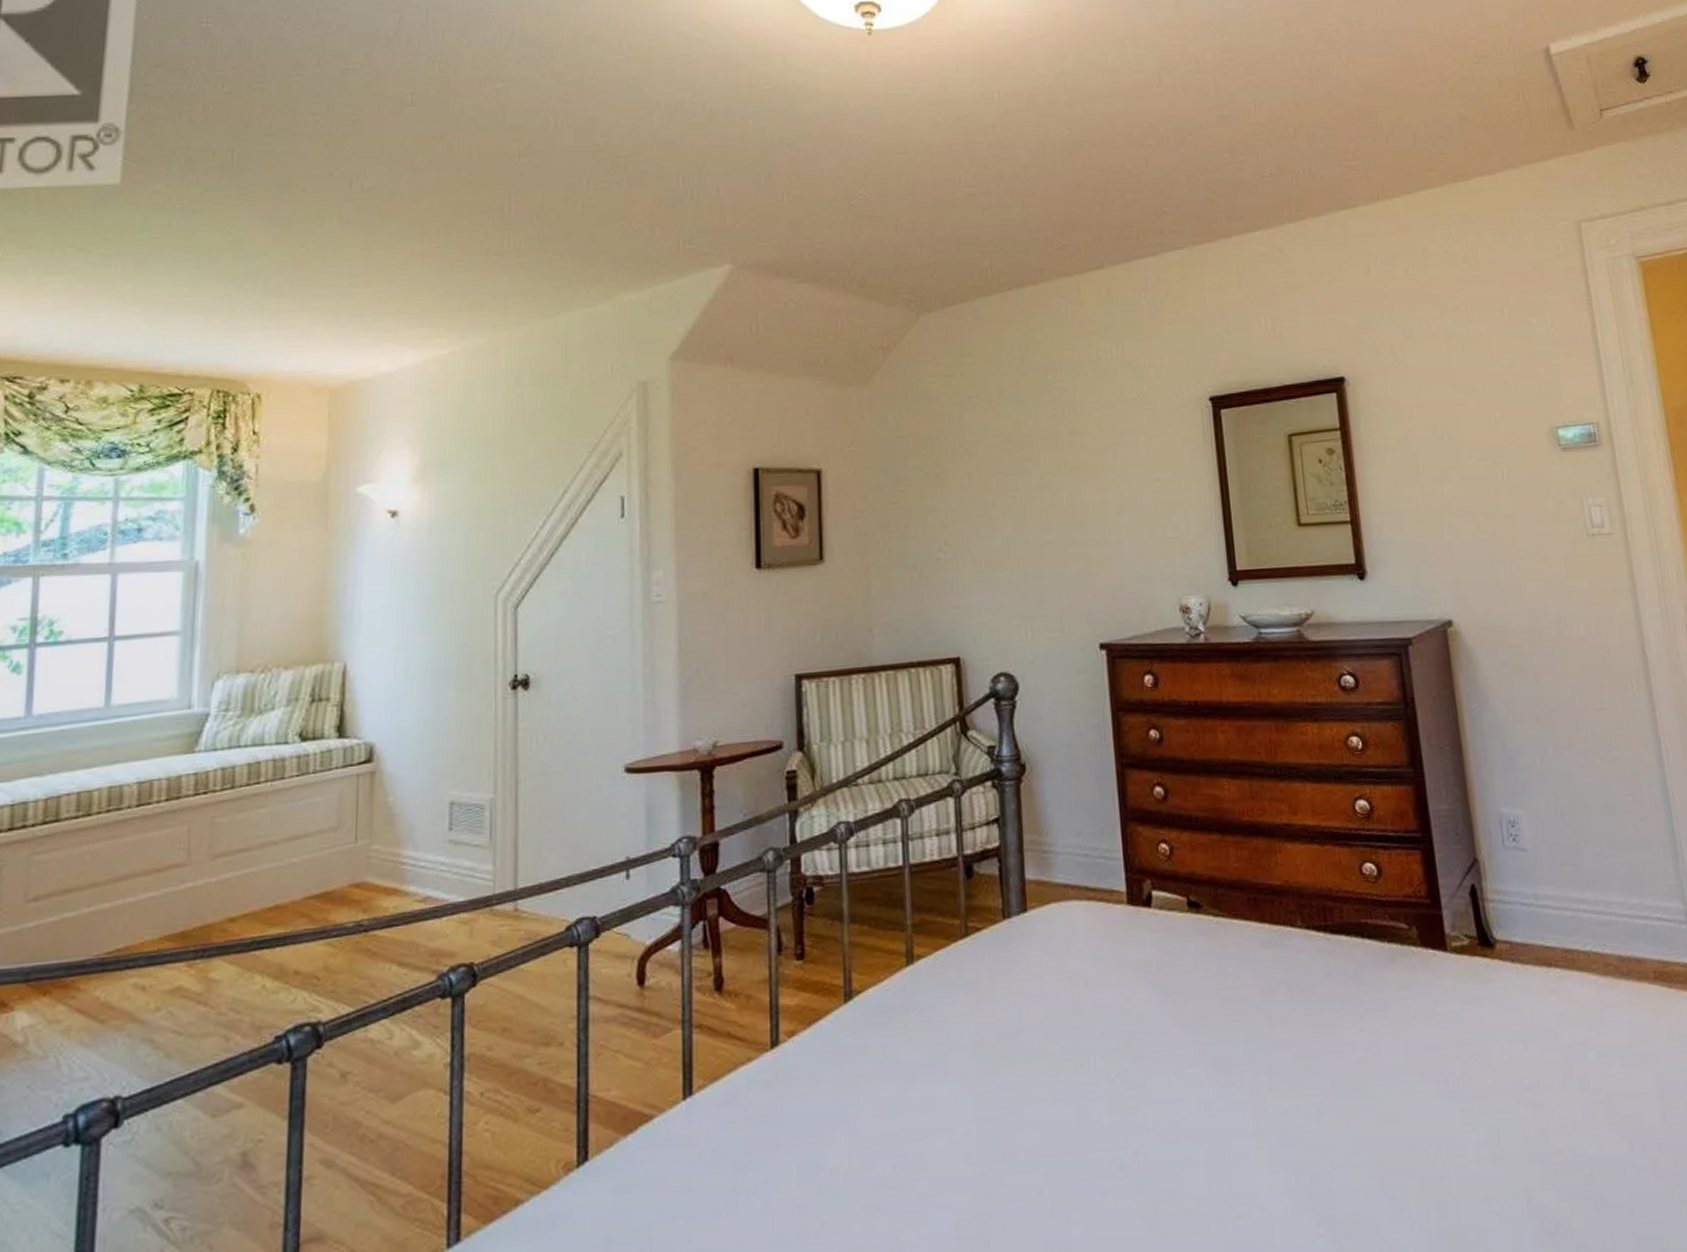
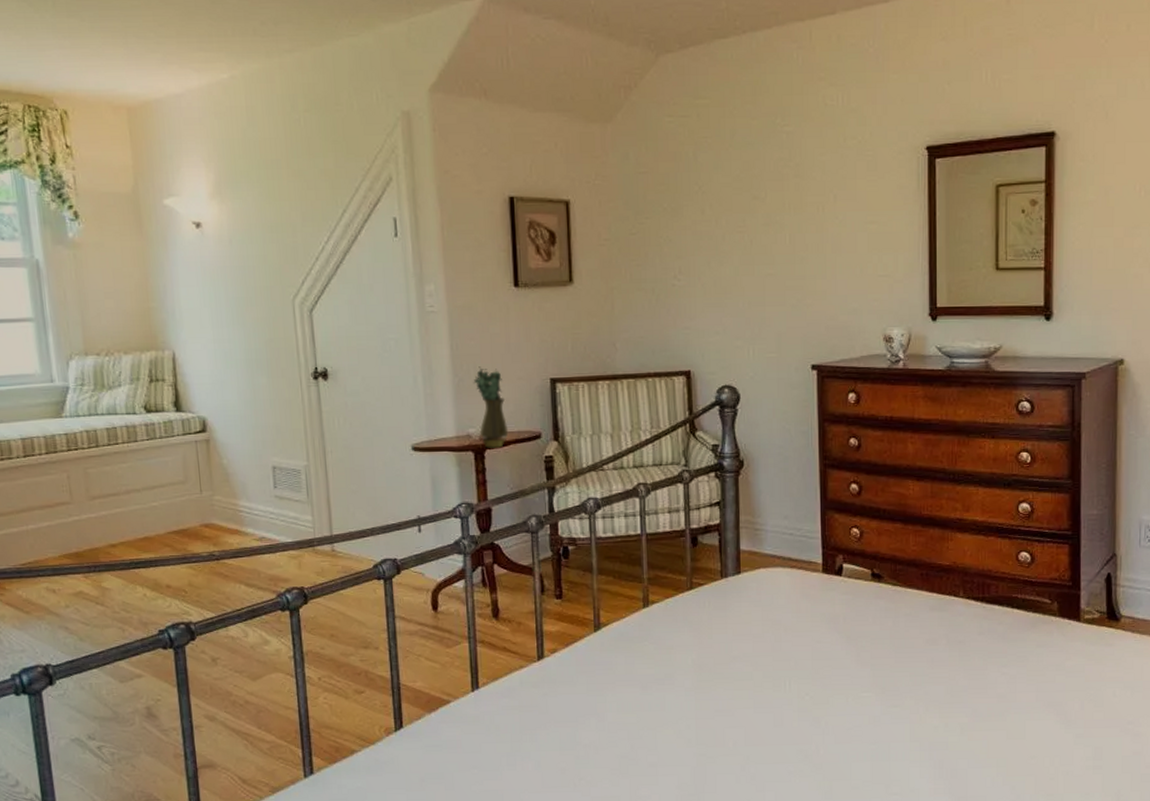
vase: none [703,664,744,765] -> present [473,366,509,448]

